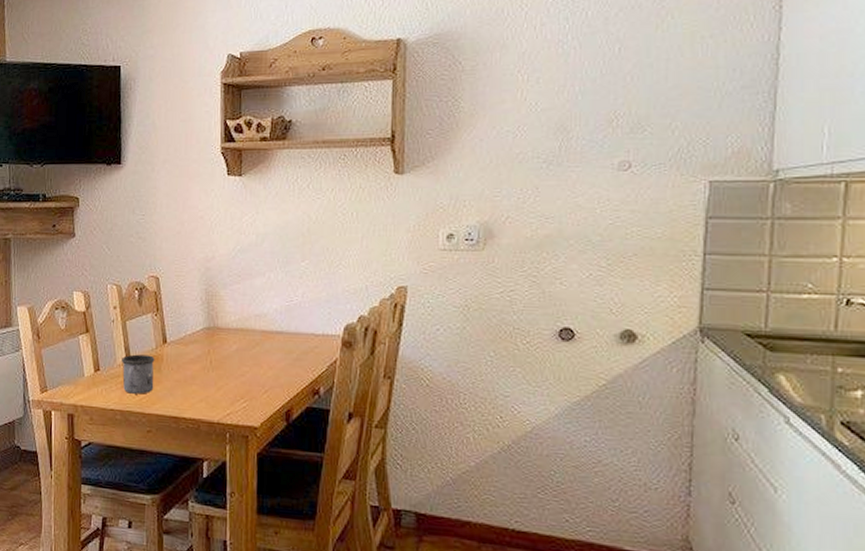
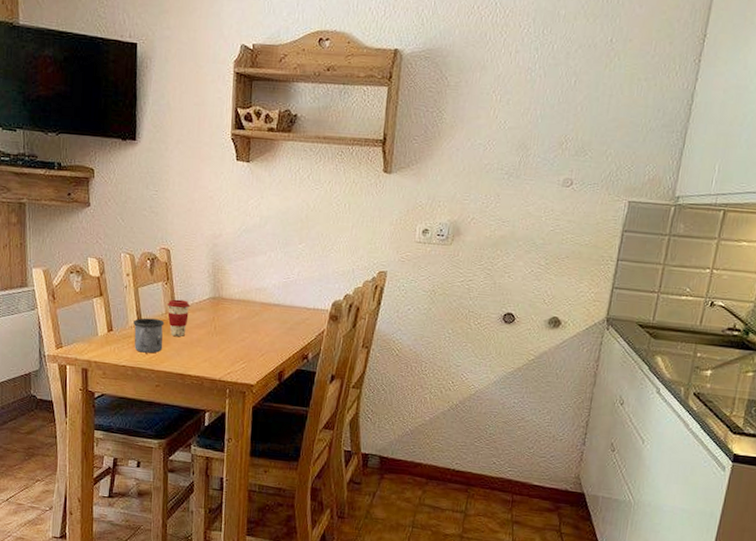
coffee cup: none [157,331,182,375] -> present [167,299,189,337]

